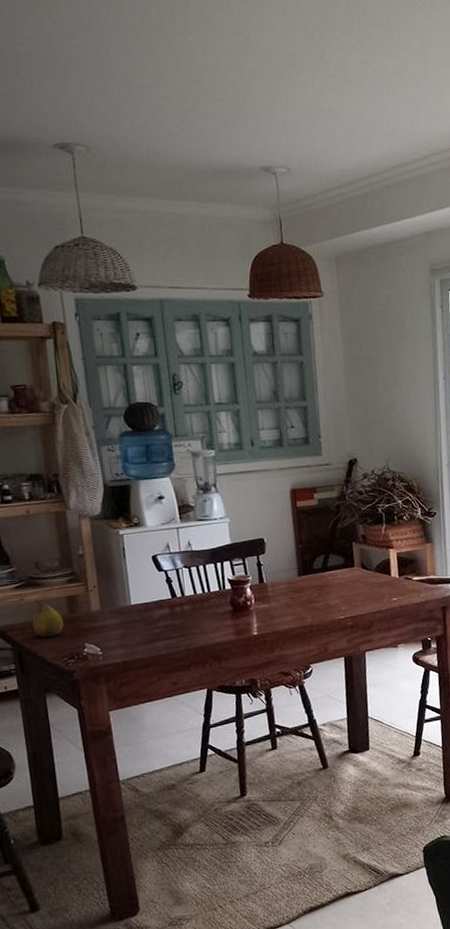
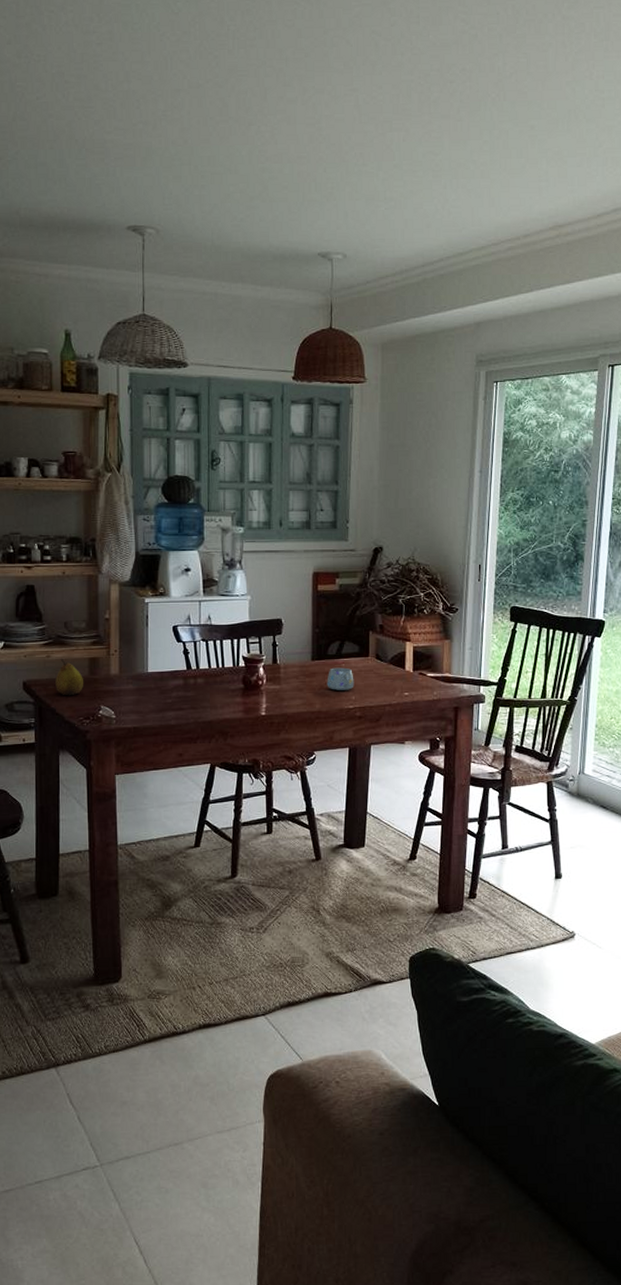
mug: none [315,580,343,603] -> present [326,667,354,690]

